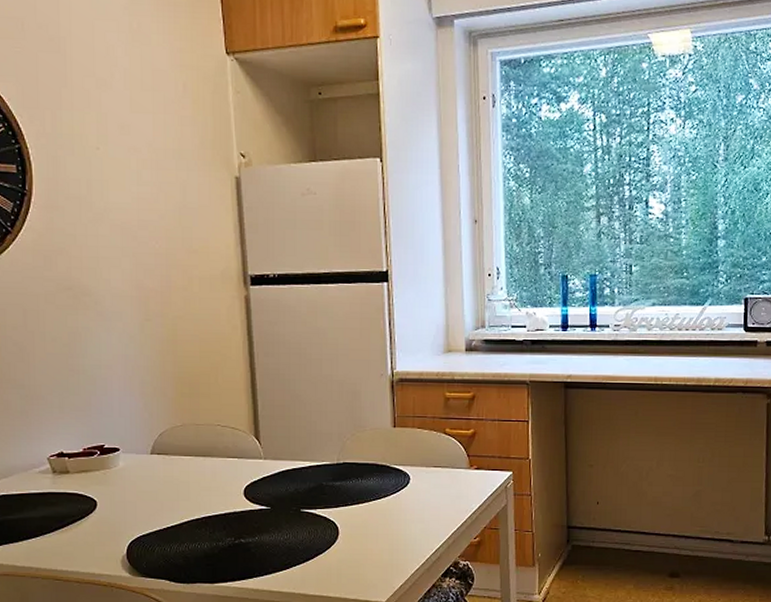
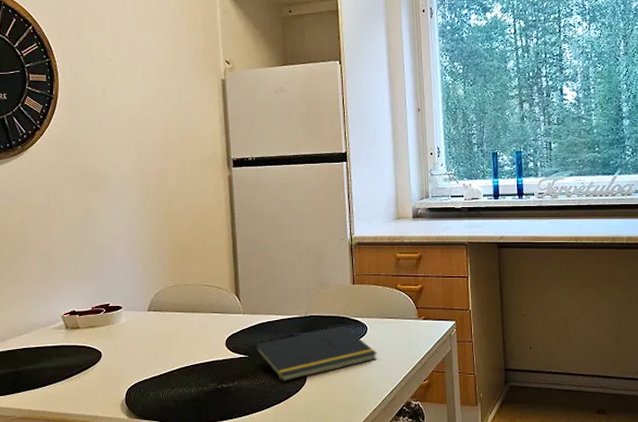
notepad: none [277,474,421,538] -> present [254,325,377,382]

